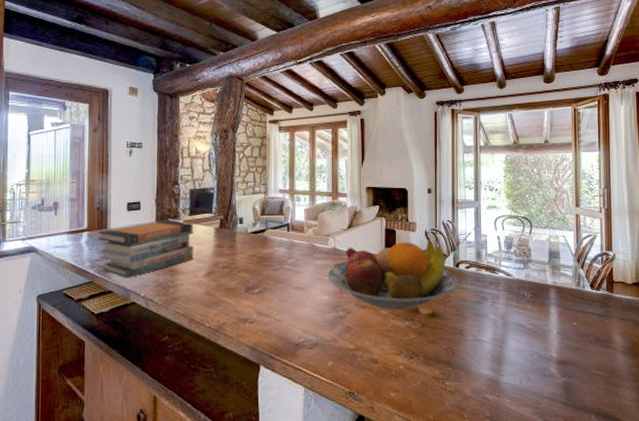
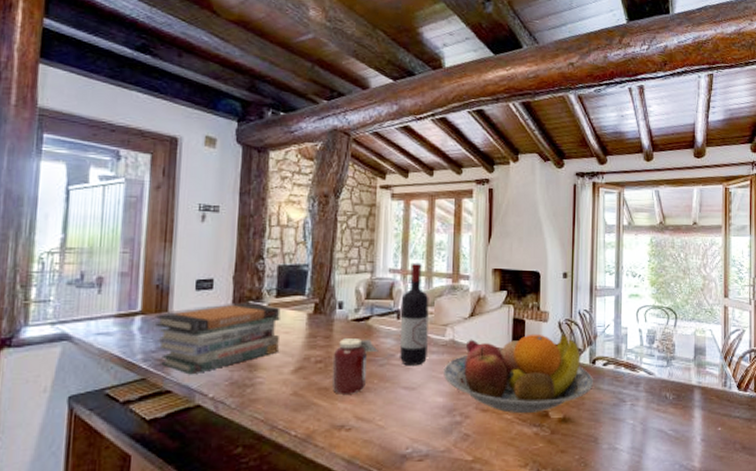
jar: none [236,247,273,294] -> present [331,337,379,394]
wine bottle: none [290,184,313,270] -> present [400,262,429,366]

